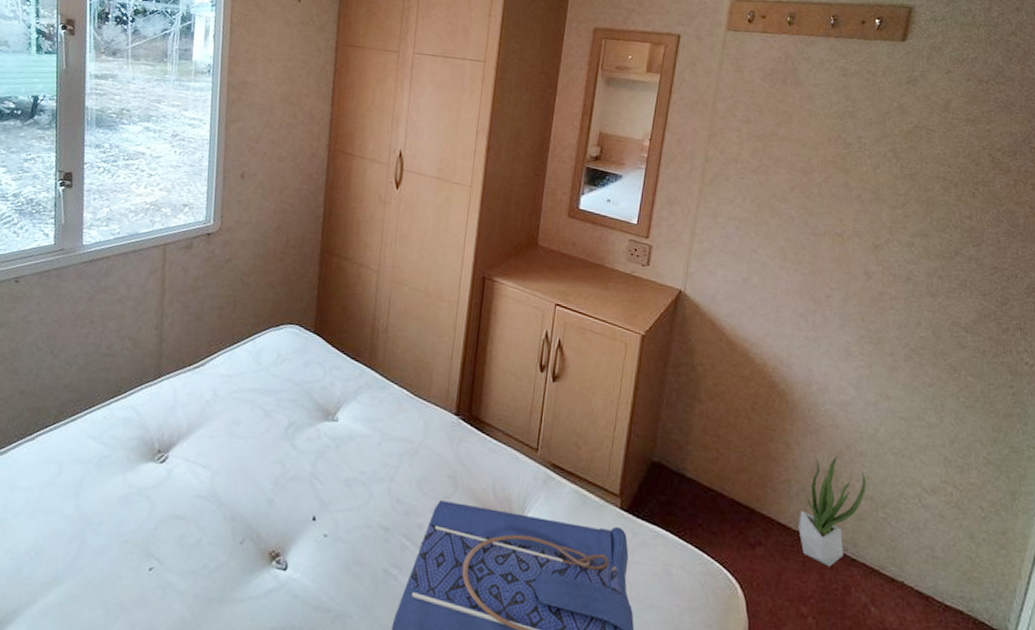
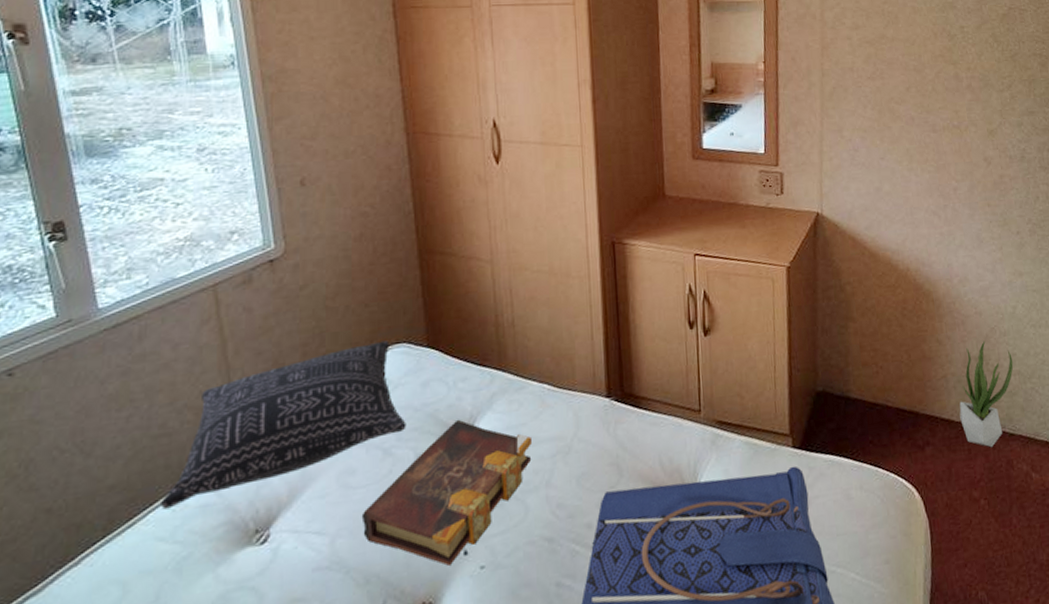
pillow: none [96,318,287,415] -> present [161,340,406,510]
book: none [237,401,386,525] -> present [361,419,533,566]

